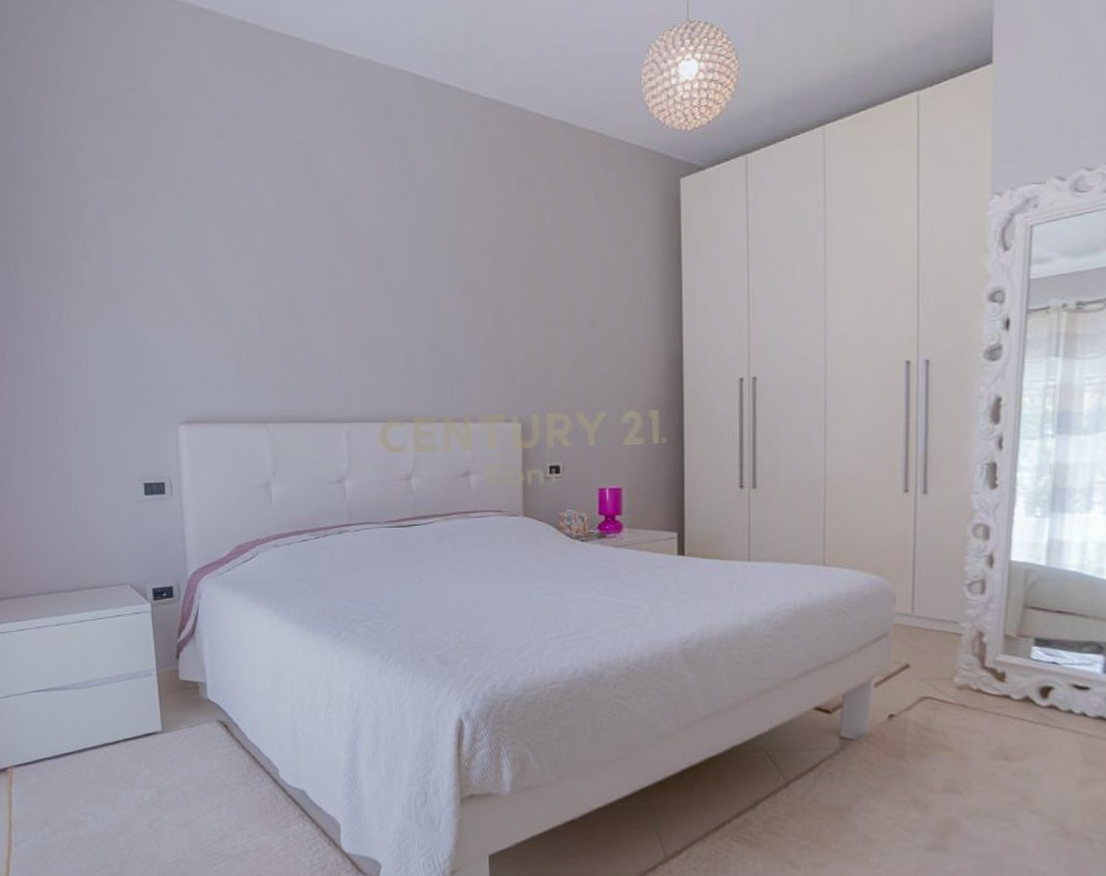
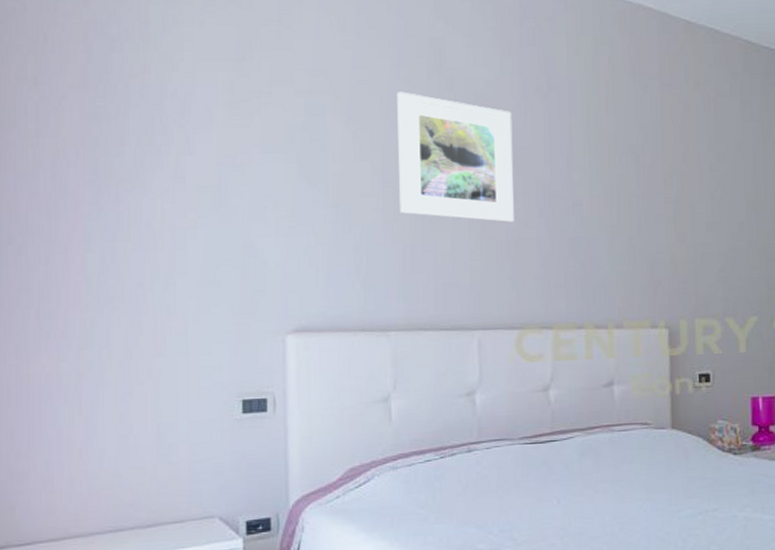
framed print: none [267,195,378,321] -> present [397,91,514,223]

